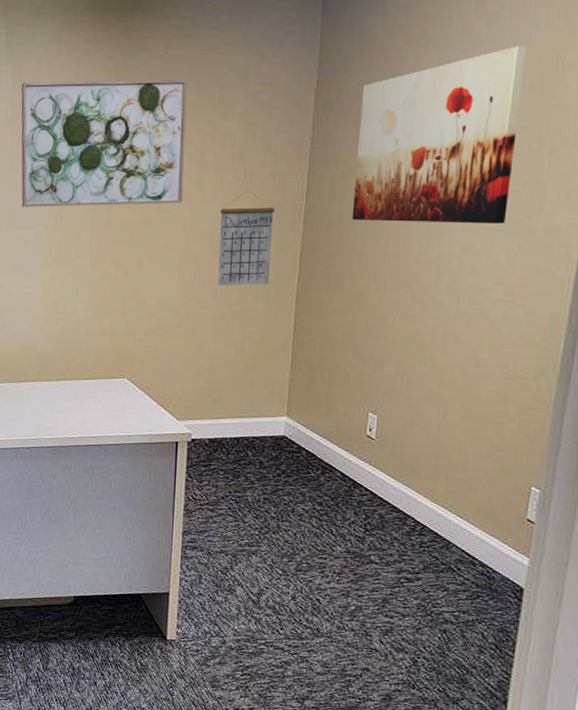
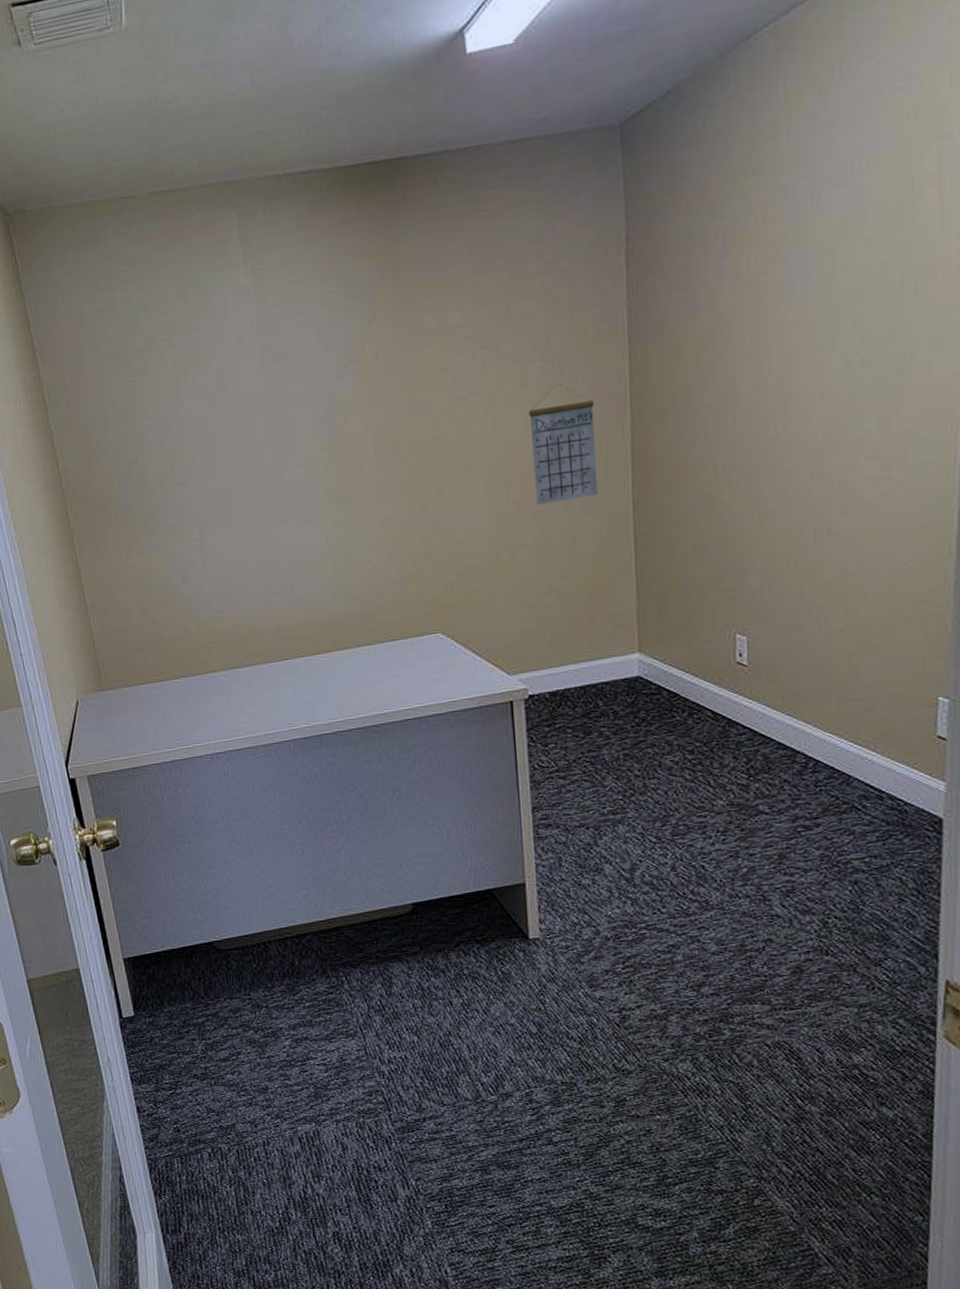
wall art: present [21,80,188,207] -> none [266,256,482,440]
wall art: present [352,45,527,224] -> none [682,161,875,404]

